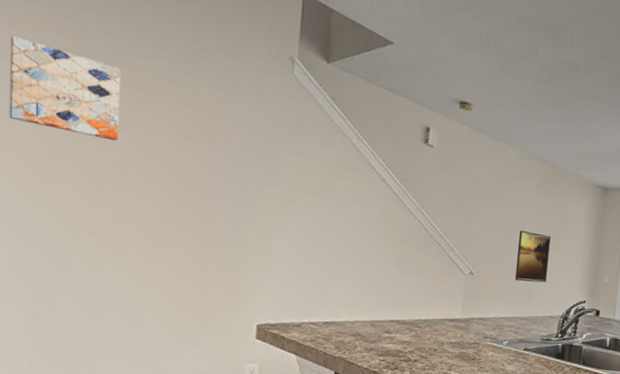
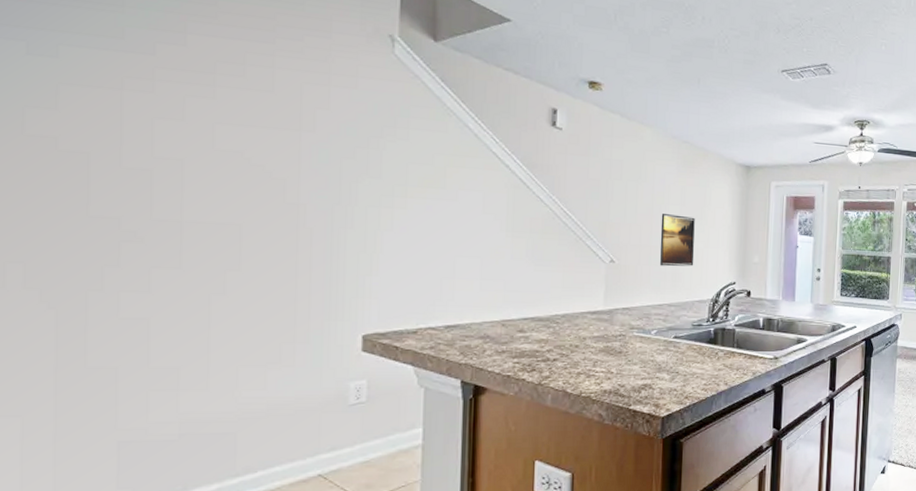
wall art: present [9,36,121,141] -> none [14,9,173,133]

